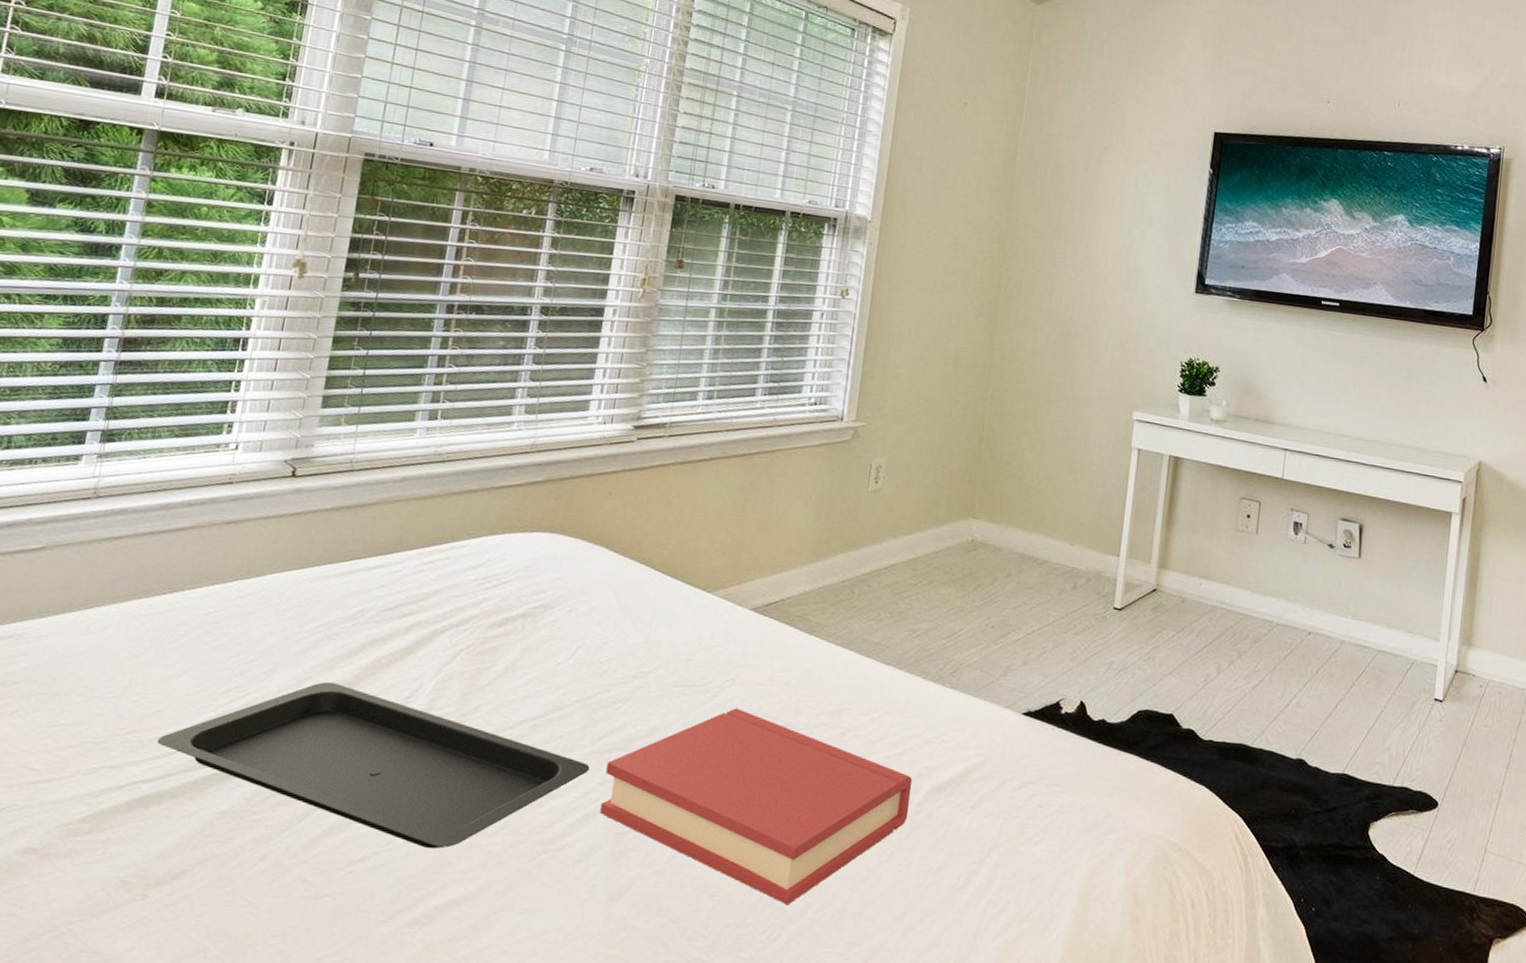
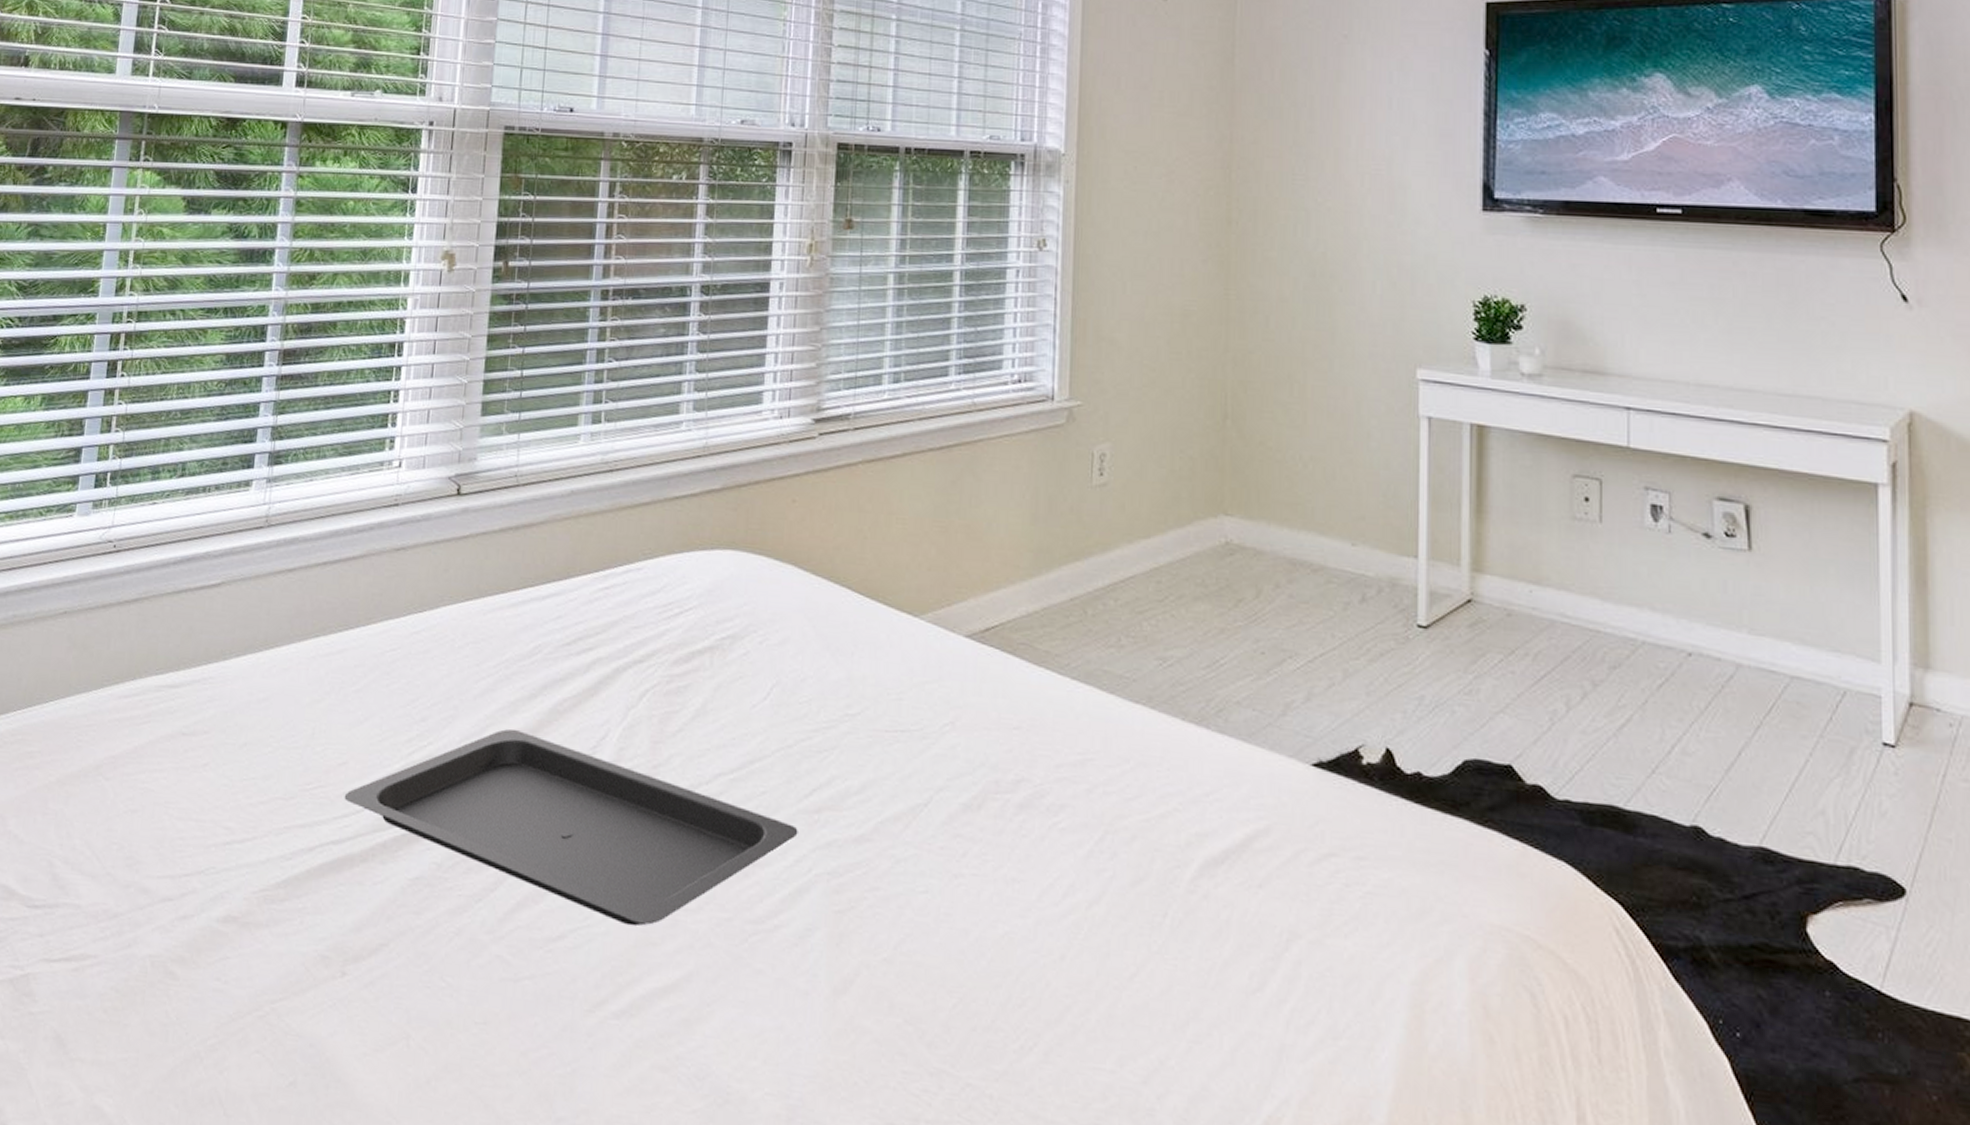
hardback book: present [600,708,913,905] -> none [814,758,1181,1007]

